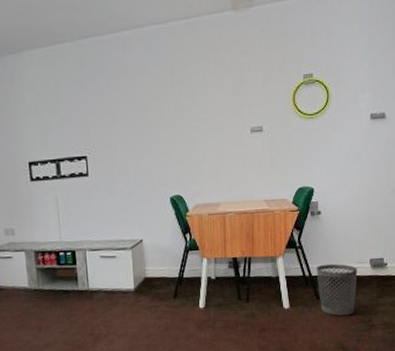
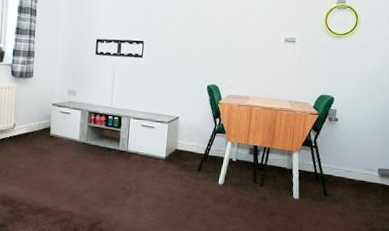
wastebasket: present [317,263,358,316] -> none [327,165,366,216]

